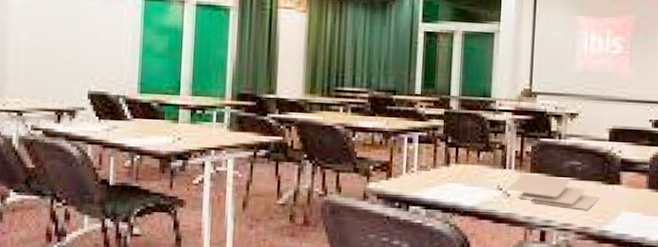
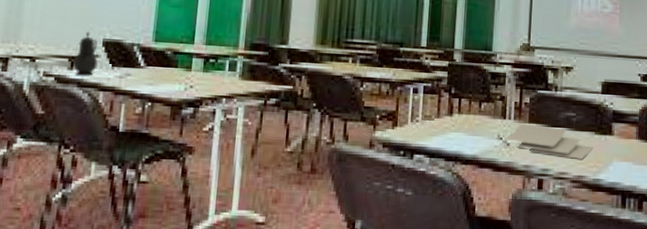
coffeepot: none [59,84,84,130] -> present [72,31,98,77]

